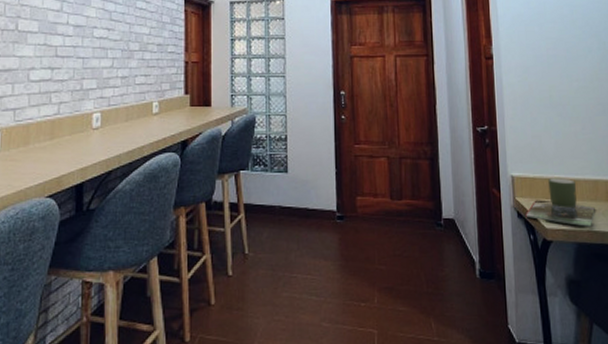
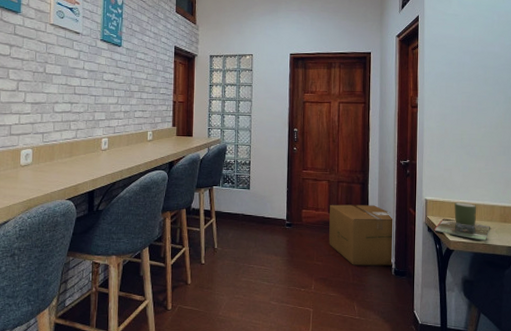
box: none [391,186,476,268] -> present [329,204,392,266]

